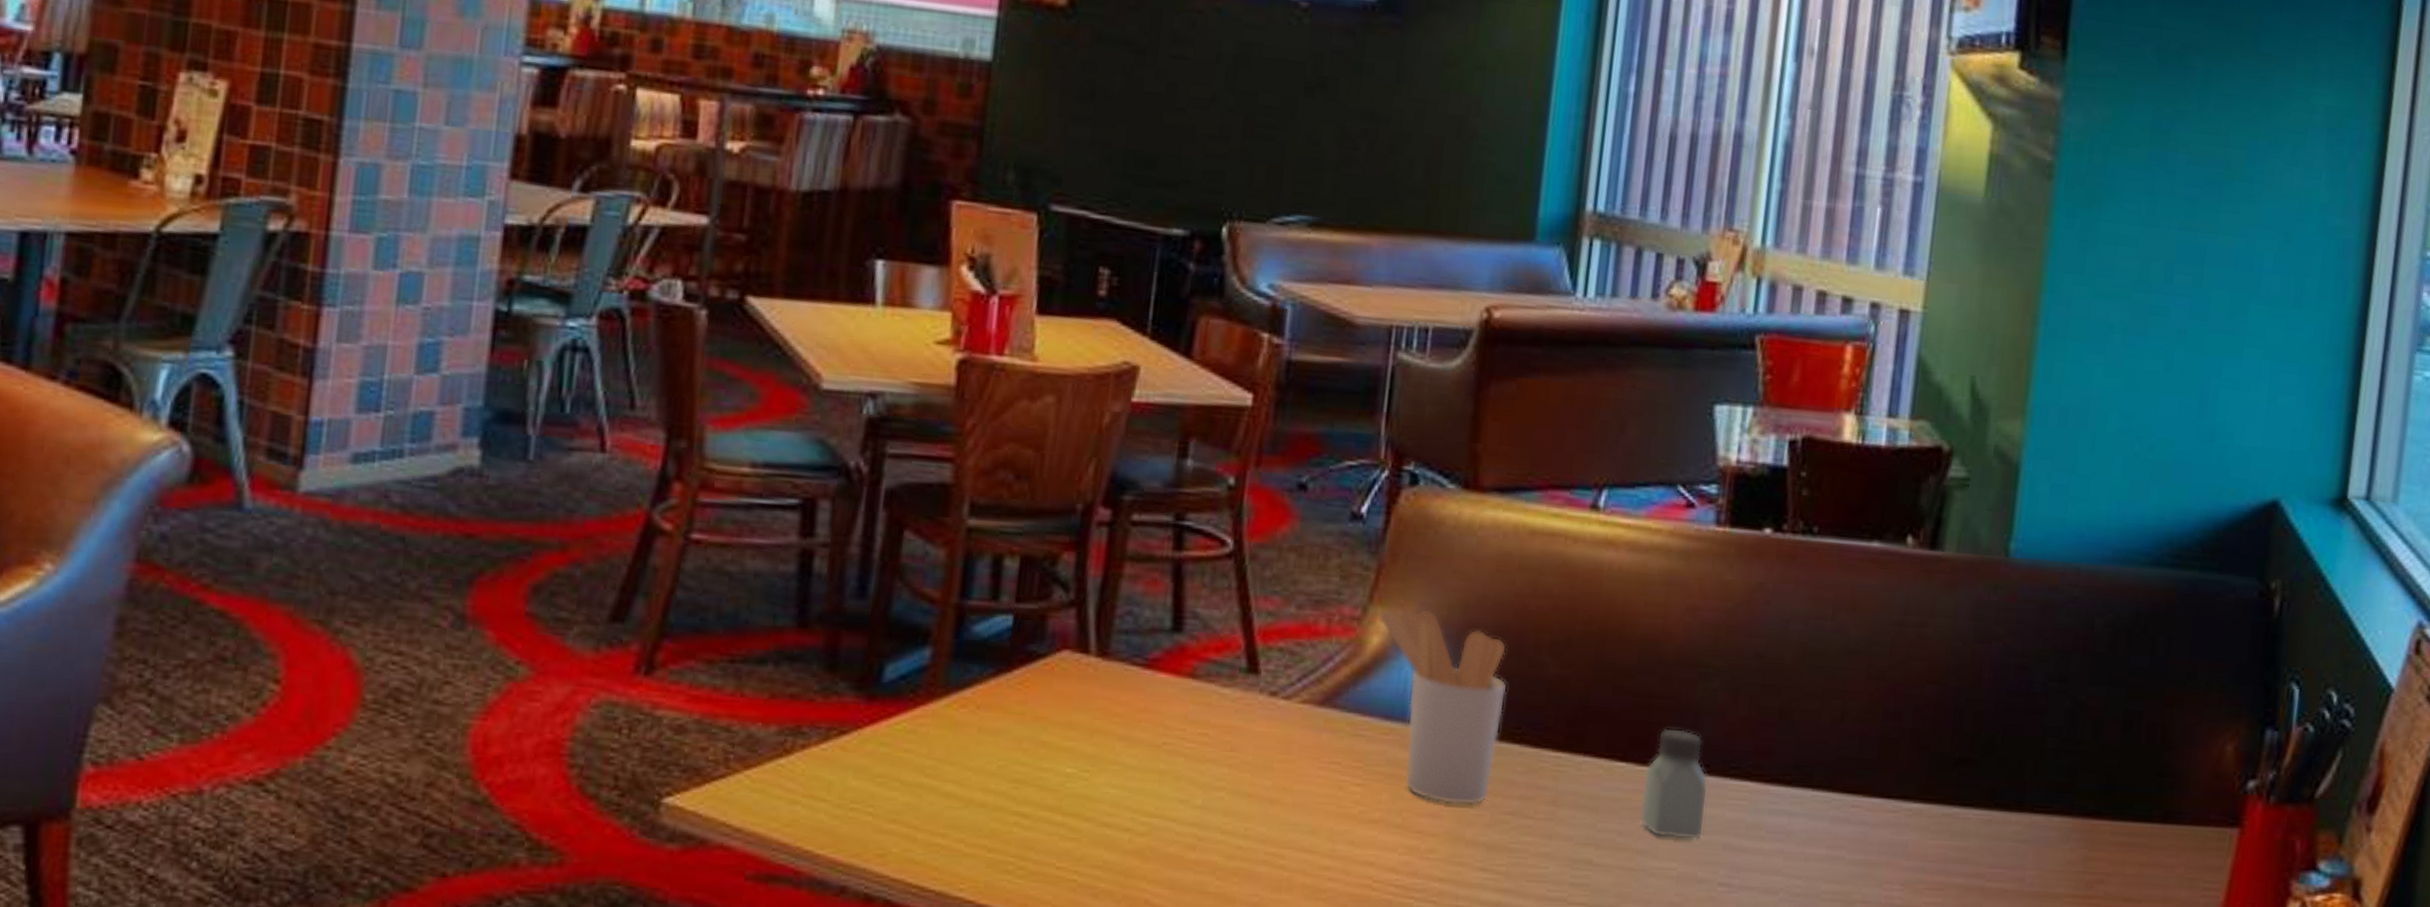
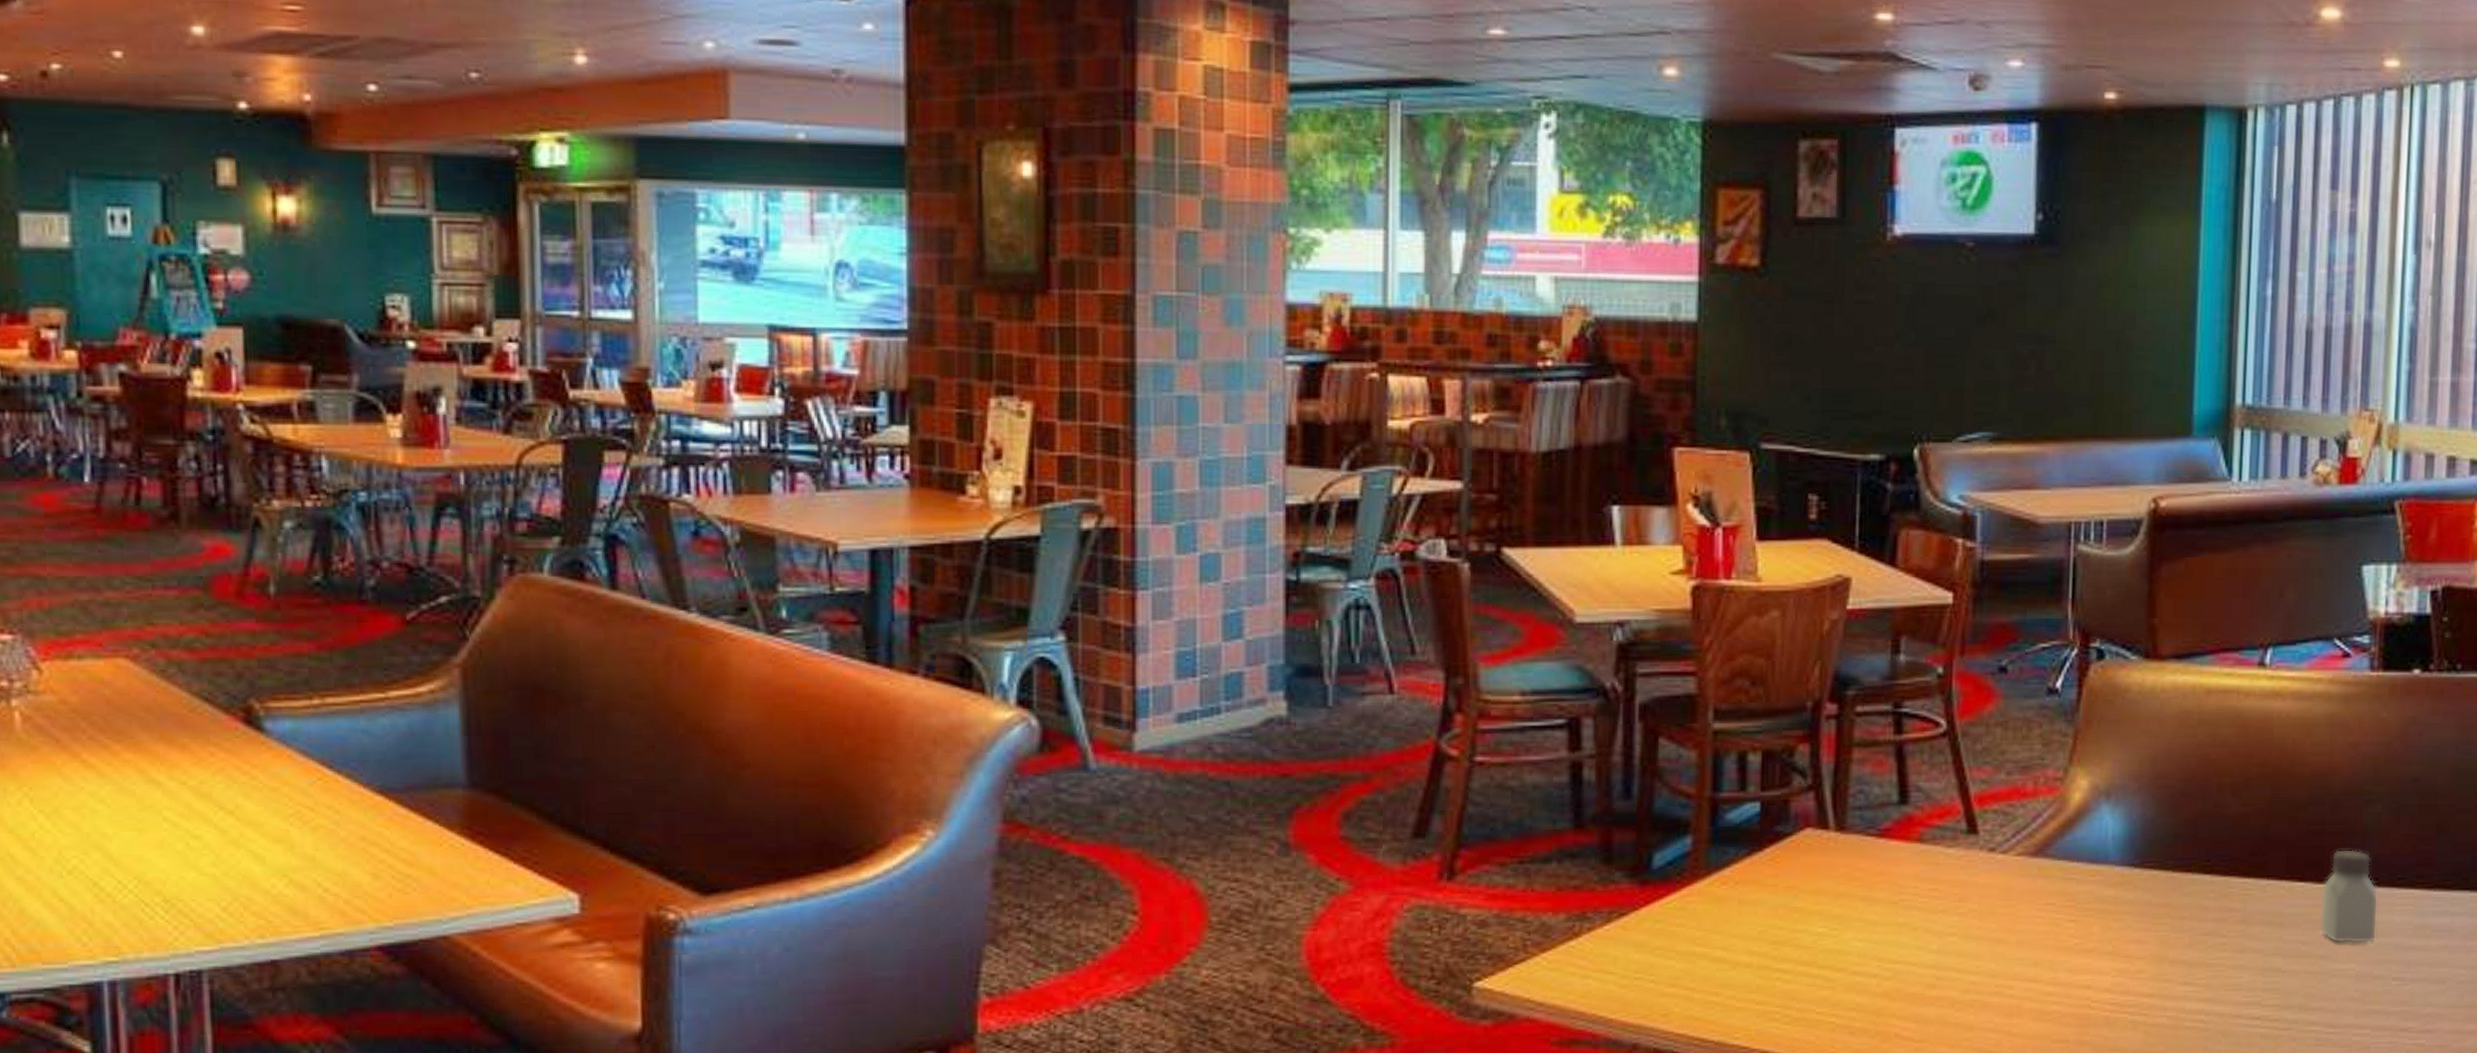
utensil holder: present [1378,608,1508,806] -> none [2078,766,2196,931]

